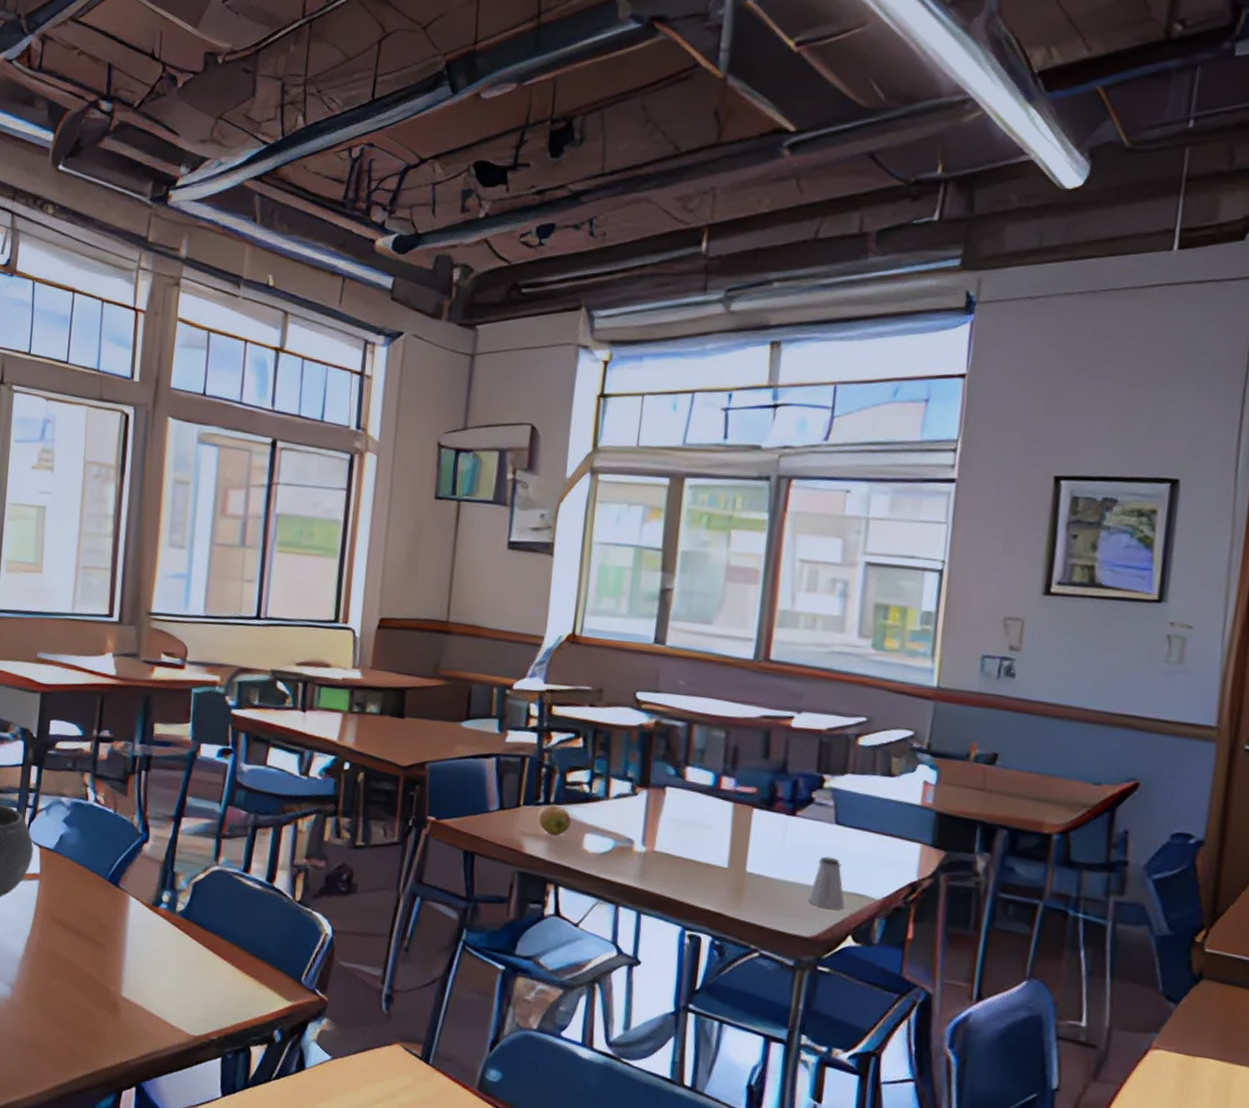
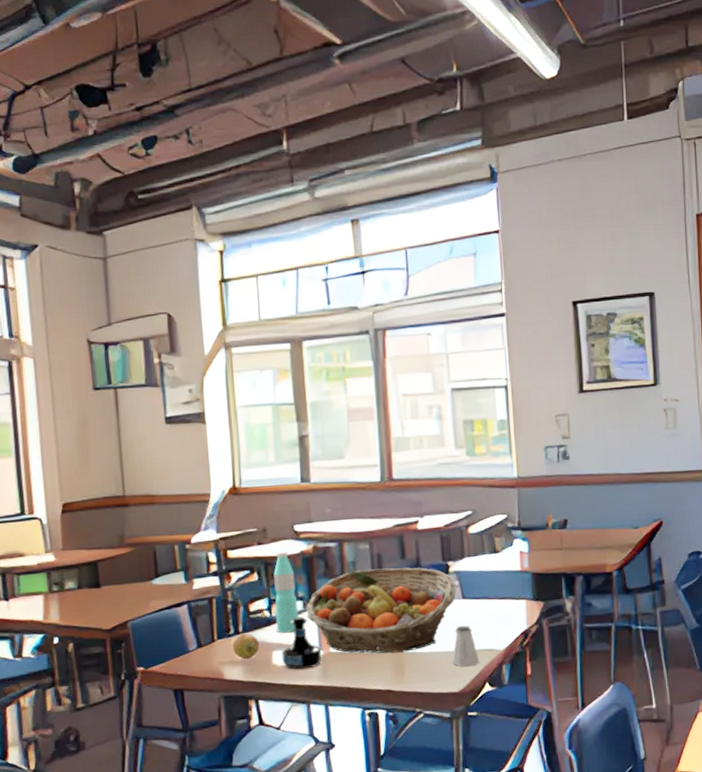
water bottle: none [594,719,628,817] -> present [273,551,299,633]
tequila bottle: none [595,800,643,865] -> present [281,616,321,670]
fruit basket: none [633,760,830,873] -> present [305,567,457,654]

